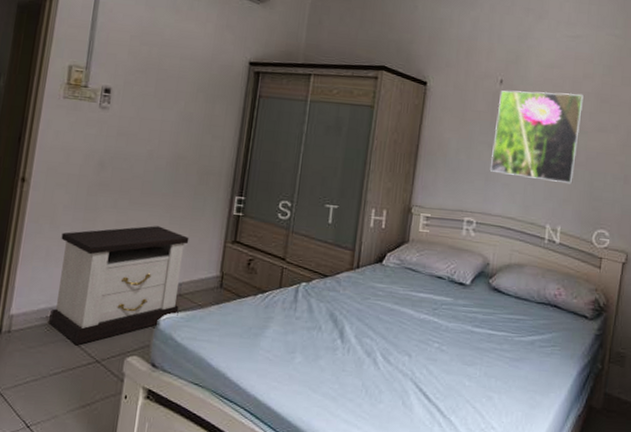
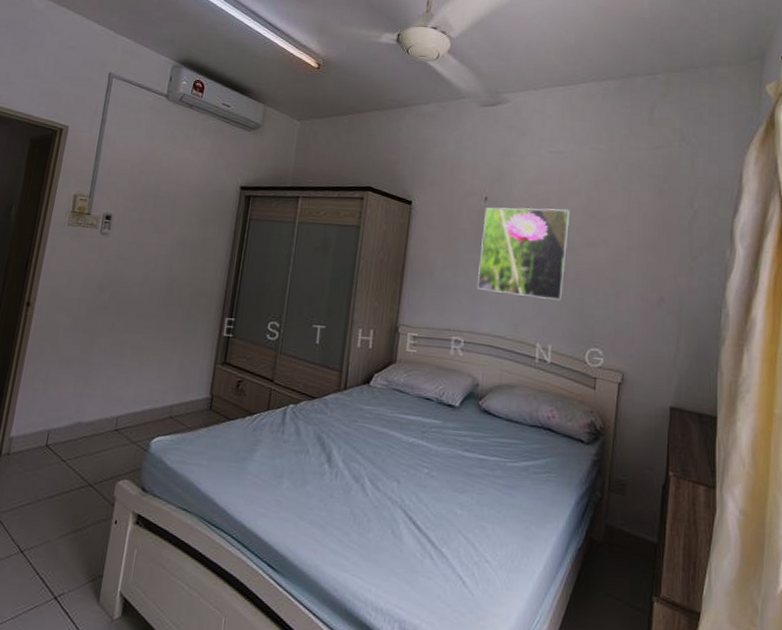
nightstand: present [50,225,189,346] -> none [46,347,181,469]

